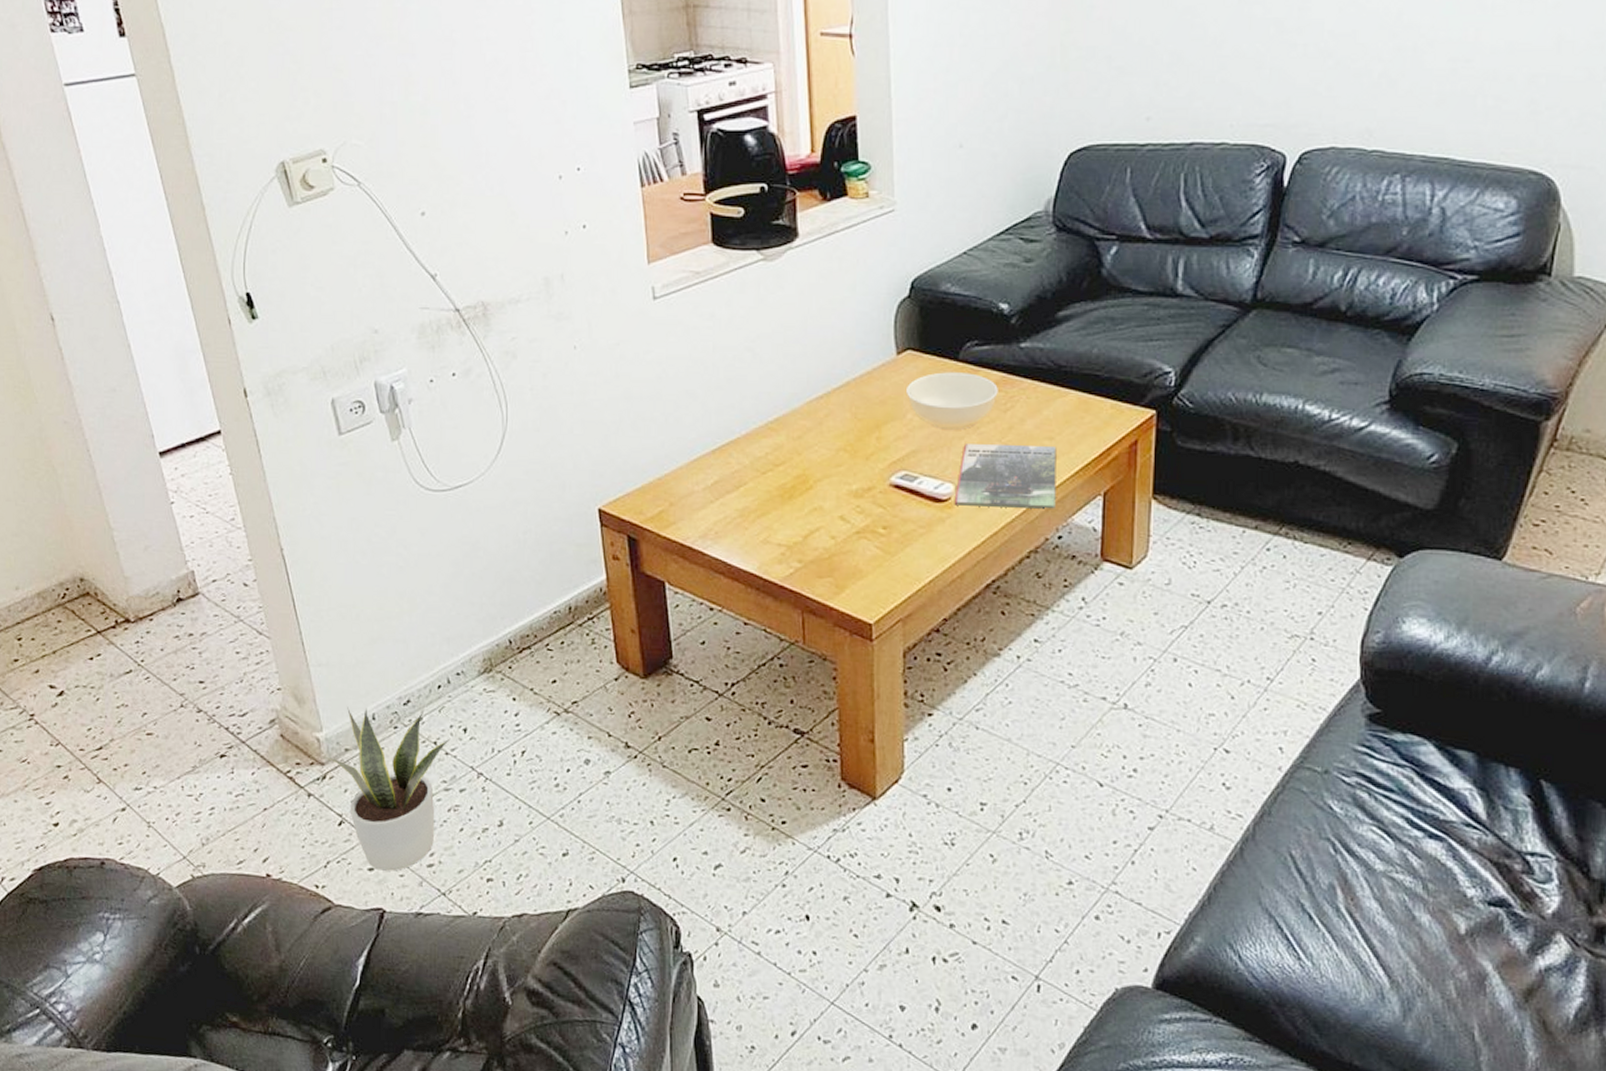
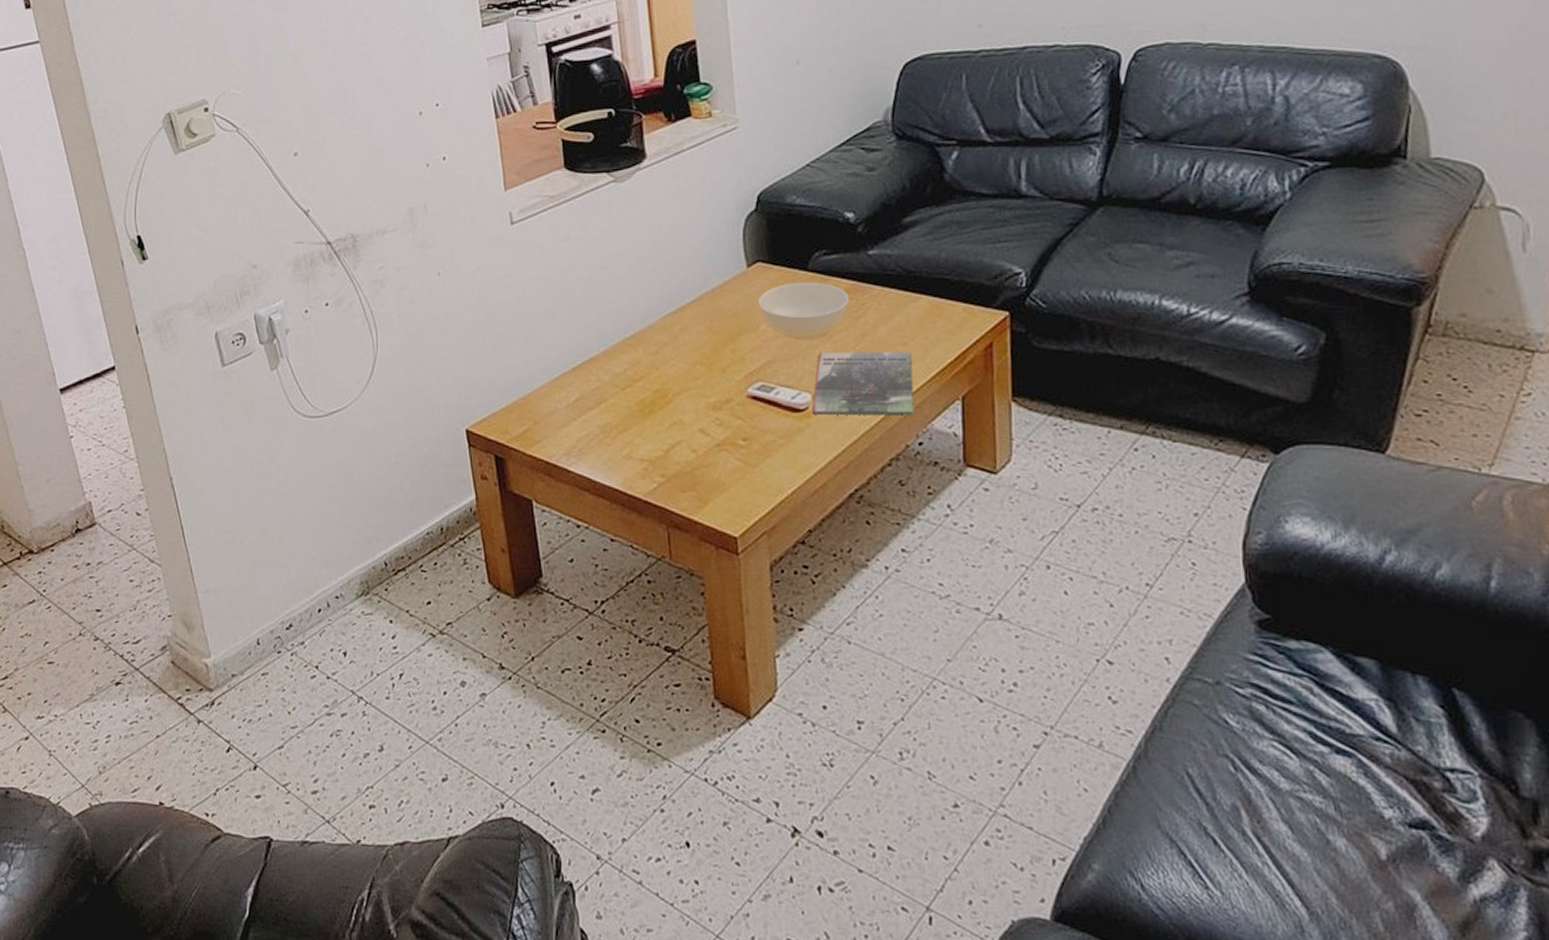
potted plant: present [319,706,451,871] -> none [208,632,331,799]

